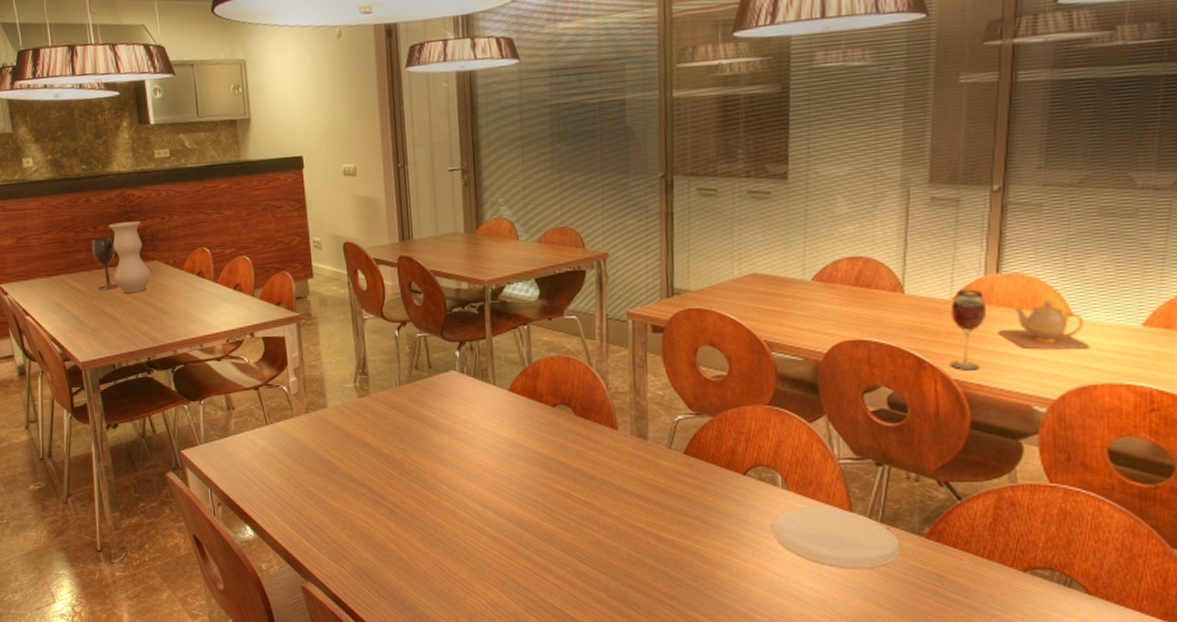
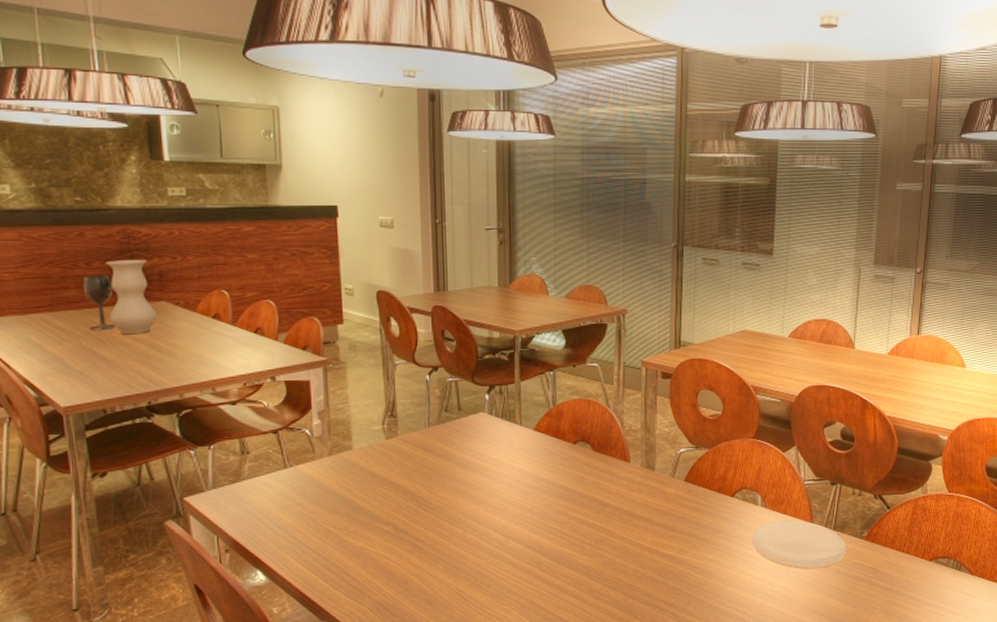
wineglass: present [950,289,988,371] -> none [885,346,911,409]
teapot: present [997,300,1091,351] -> none [917,355,977,394]

